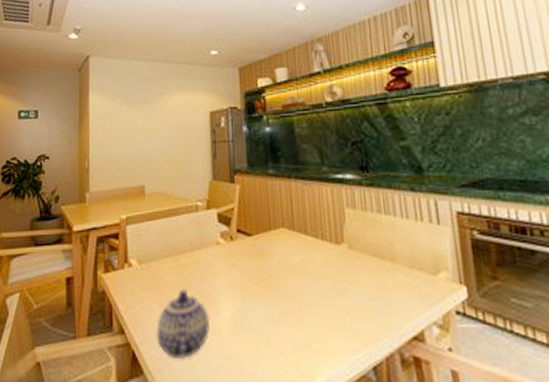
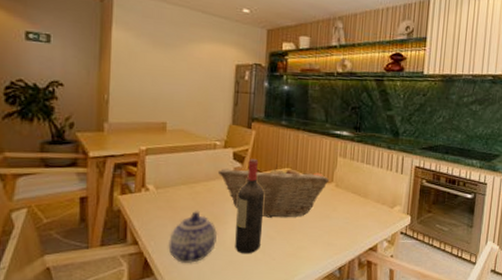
fruit basket: none [202,224,339,295] -> present [217,164,330,218]
wine bottle: none [228,220,263,346] -> present [235,159,264,254]

